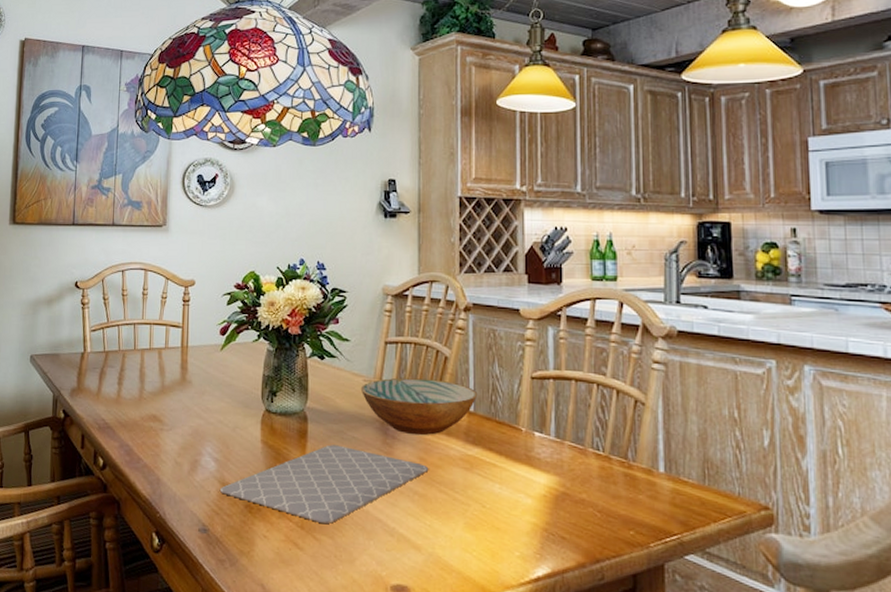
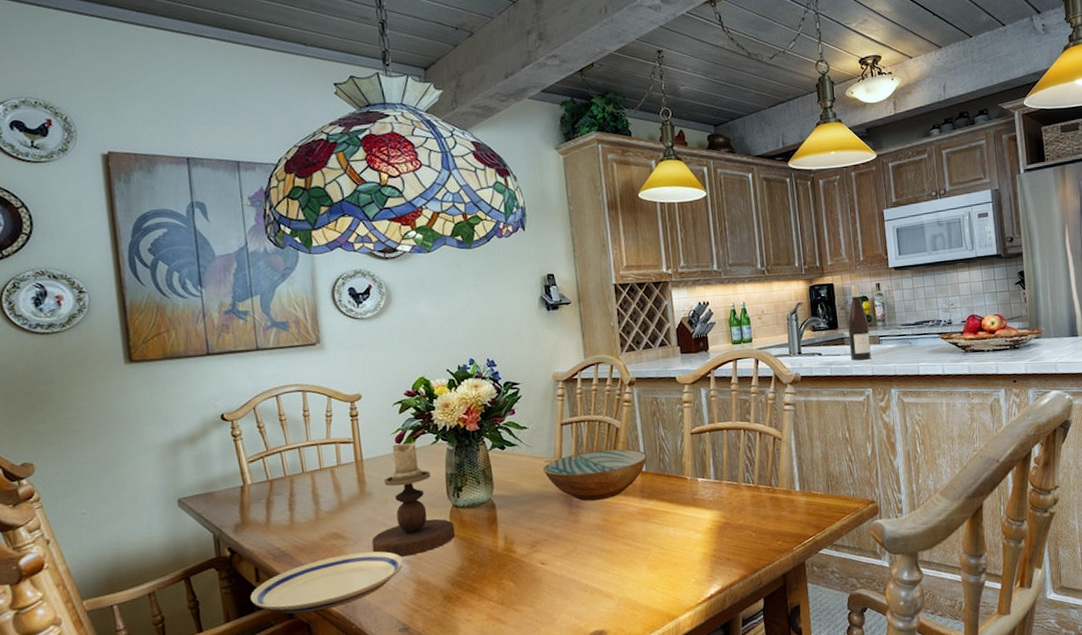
plate: none [74,438,212,491] -> present [250,551,403,615]
candlestick: none [185,335,265,453] -> present [371,441,456,557]
placemat: present [219,444,429,524] -> none [415,523,612,596]
bottle: none [747,227,778,323] -> present [848,284,871,361]

